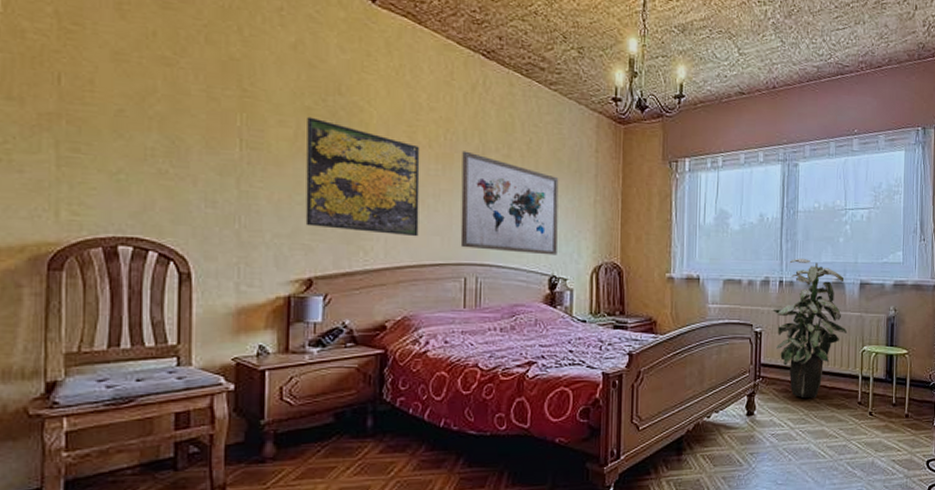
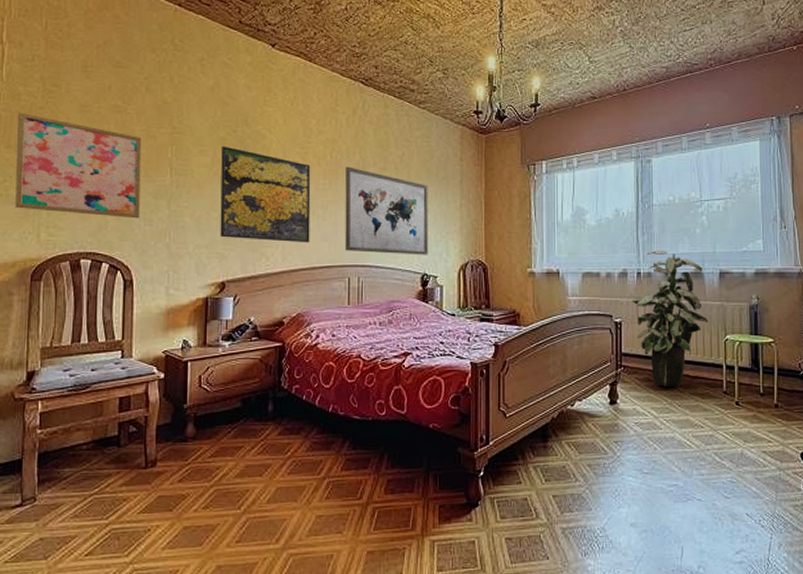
wall art: none [21,55,200,199] -> present [15,113,142,219]

